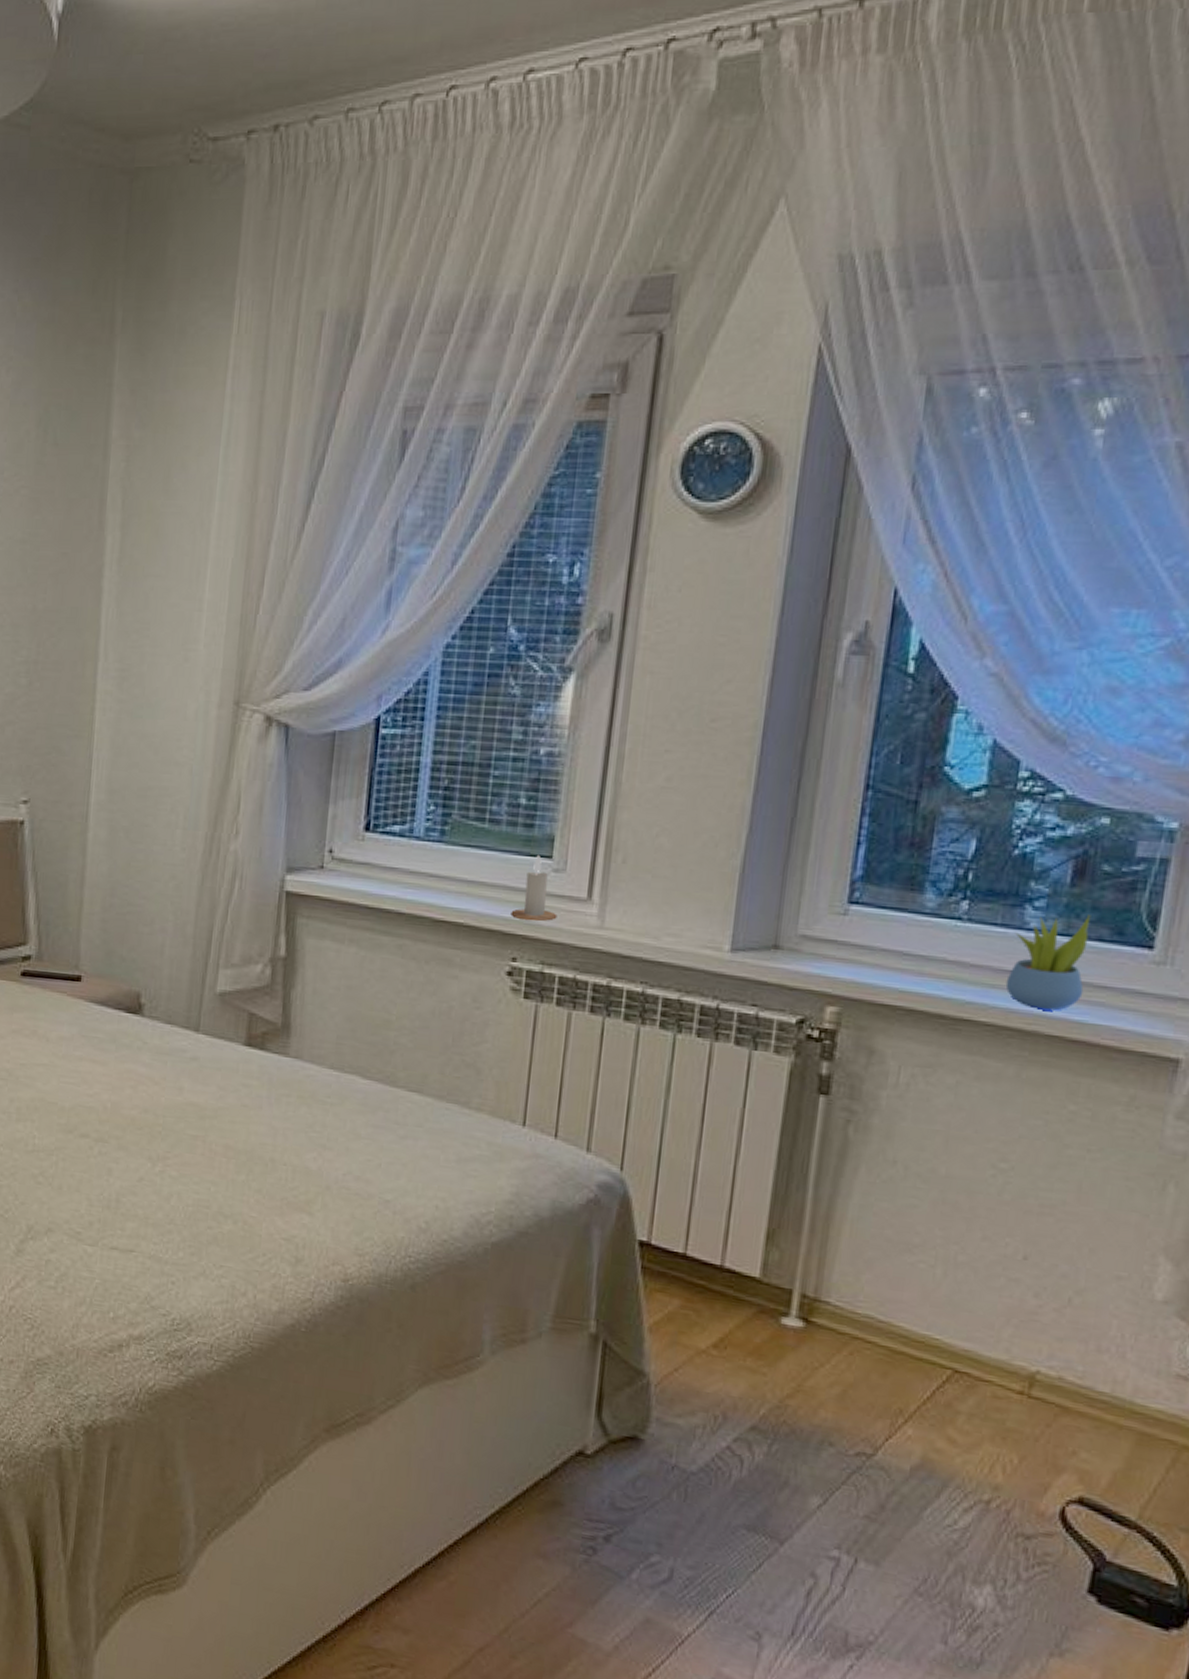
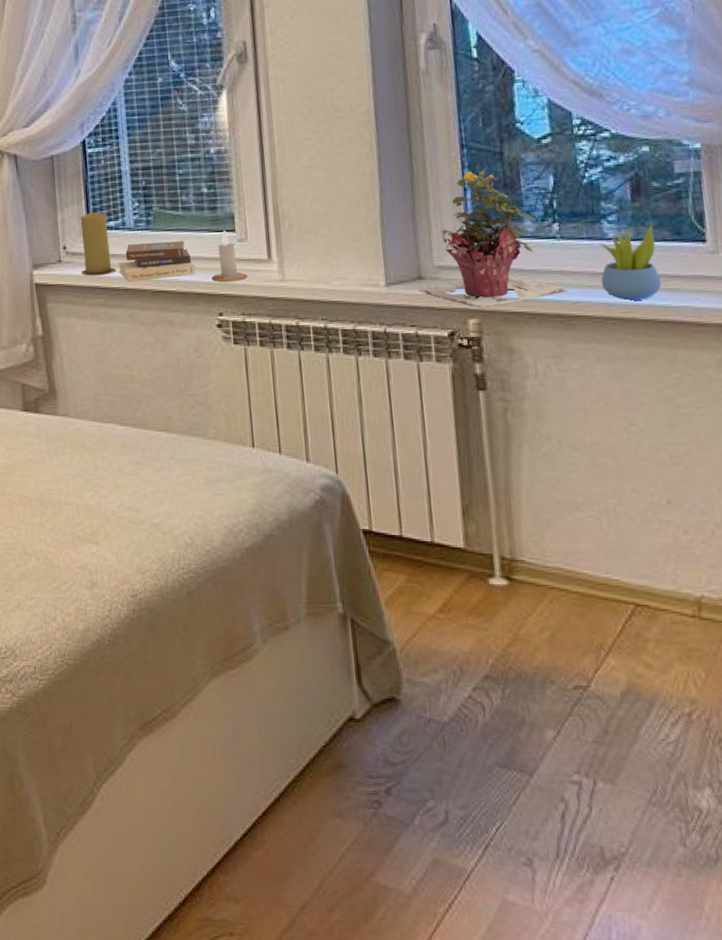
candle: none [346,811,392,893] -> present [81,212,117,276]
books: none [394,857,493,907] -> present [118,241,196,282]
potted flower: none [769,814,960,995] -> present [417,165,567,308]

